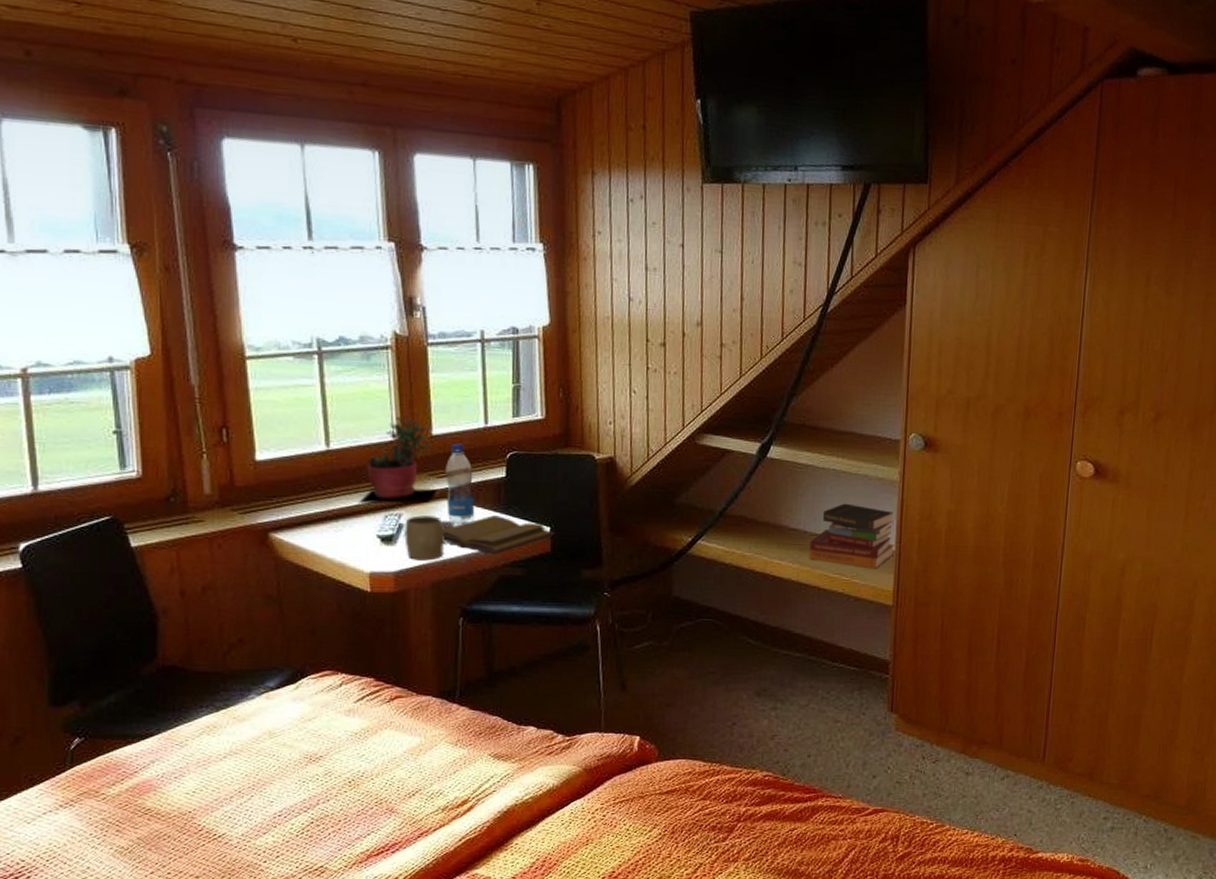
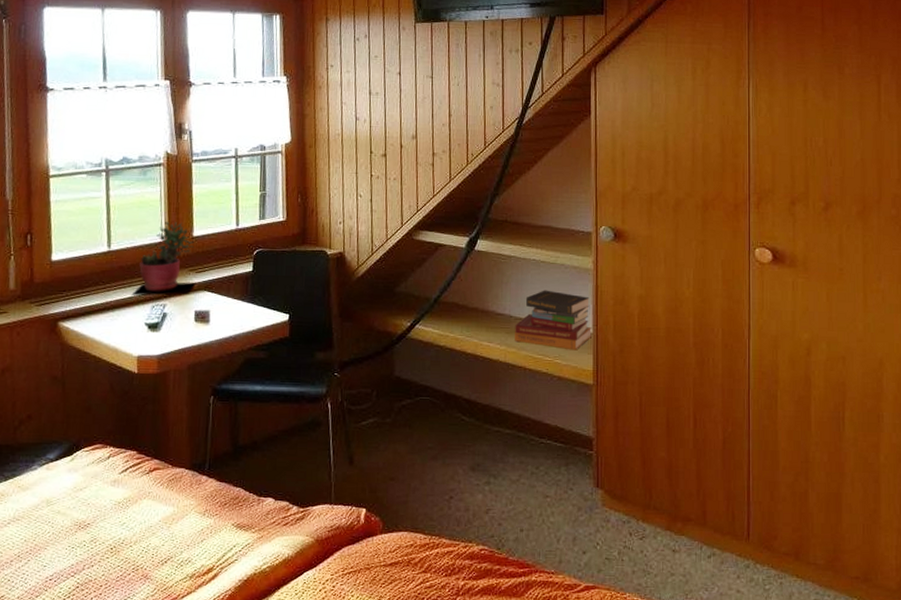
mug: present [404,515,444,561] -> none [167,305,200,345]
diary: present [443,515,555,554] -> none [199,305,293,339]
bottle: present [446,444,475,527] -> none [203,243,227,315]

